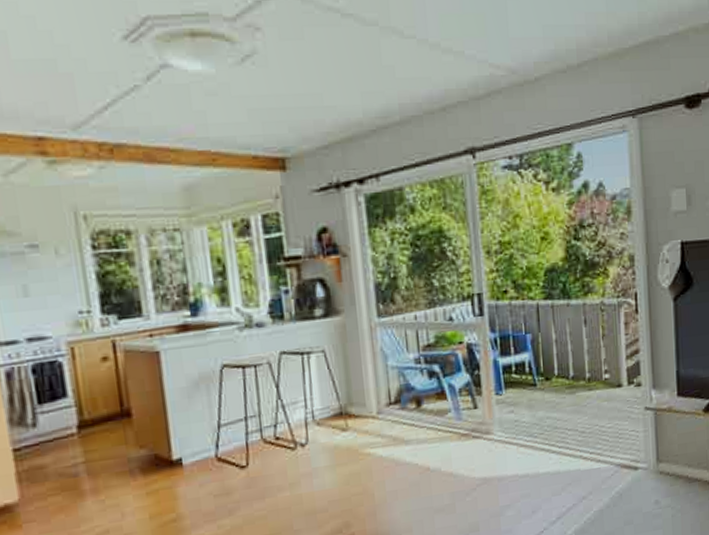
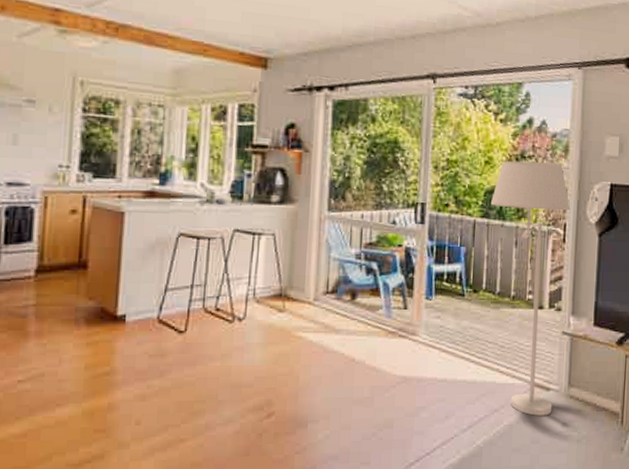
floor lamp: none [553,228,643,498] -> present [491,160,571,416]

